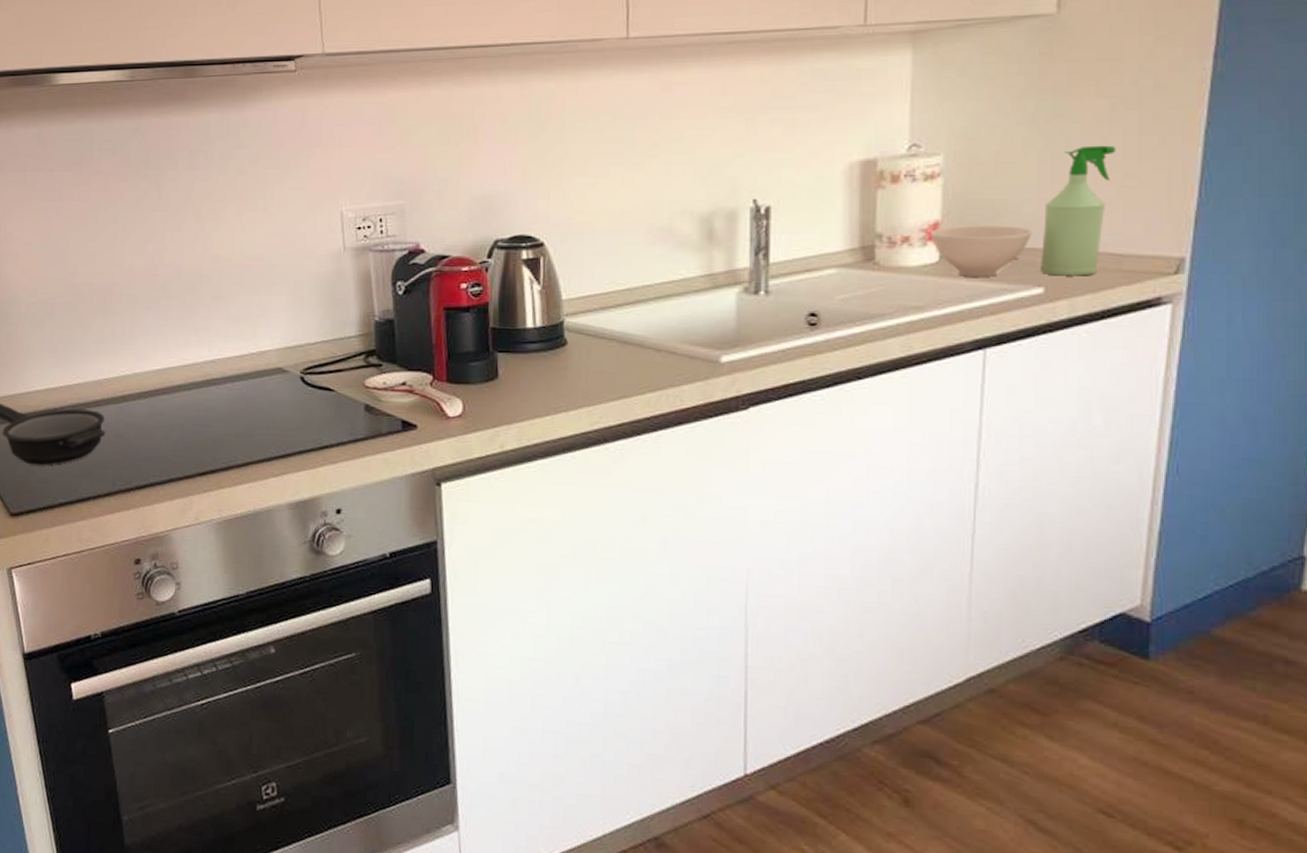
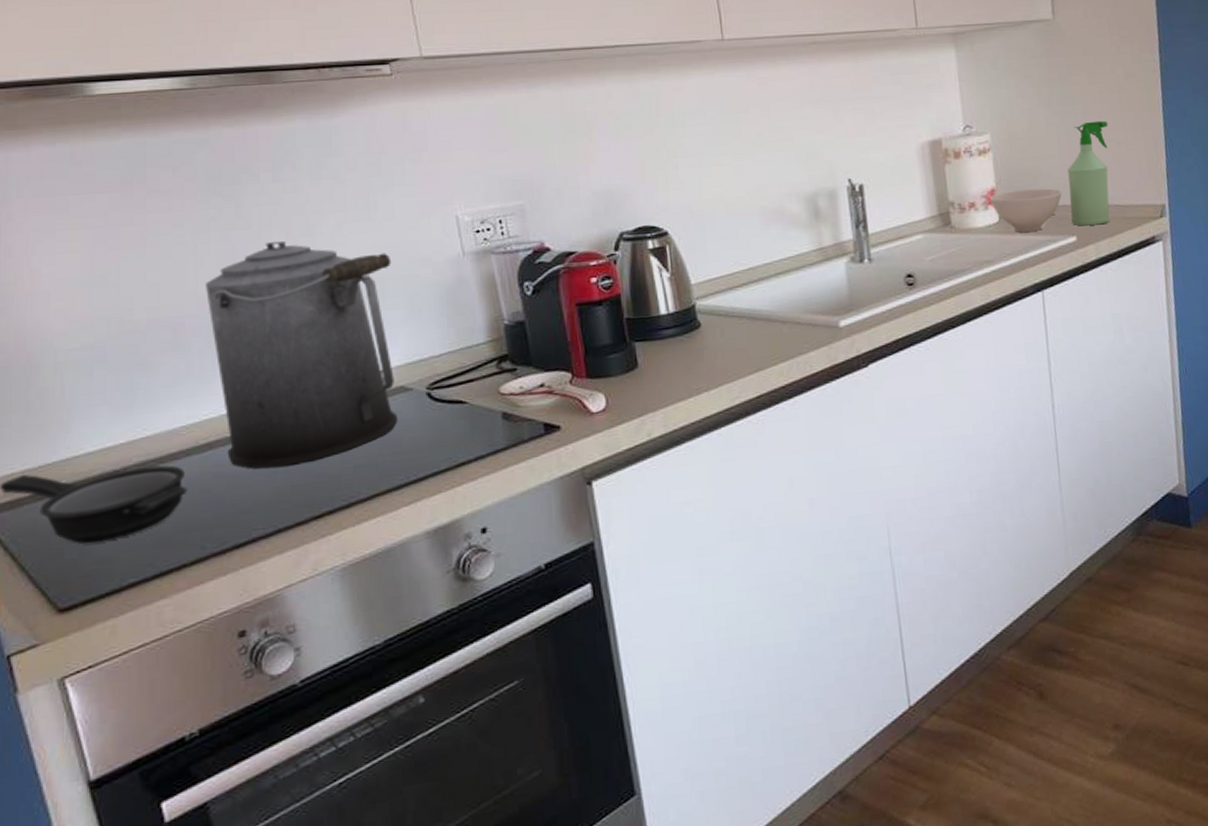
cooking pot: none [130,223,281,425] -> present [206,240,399,469]

